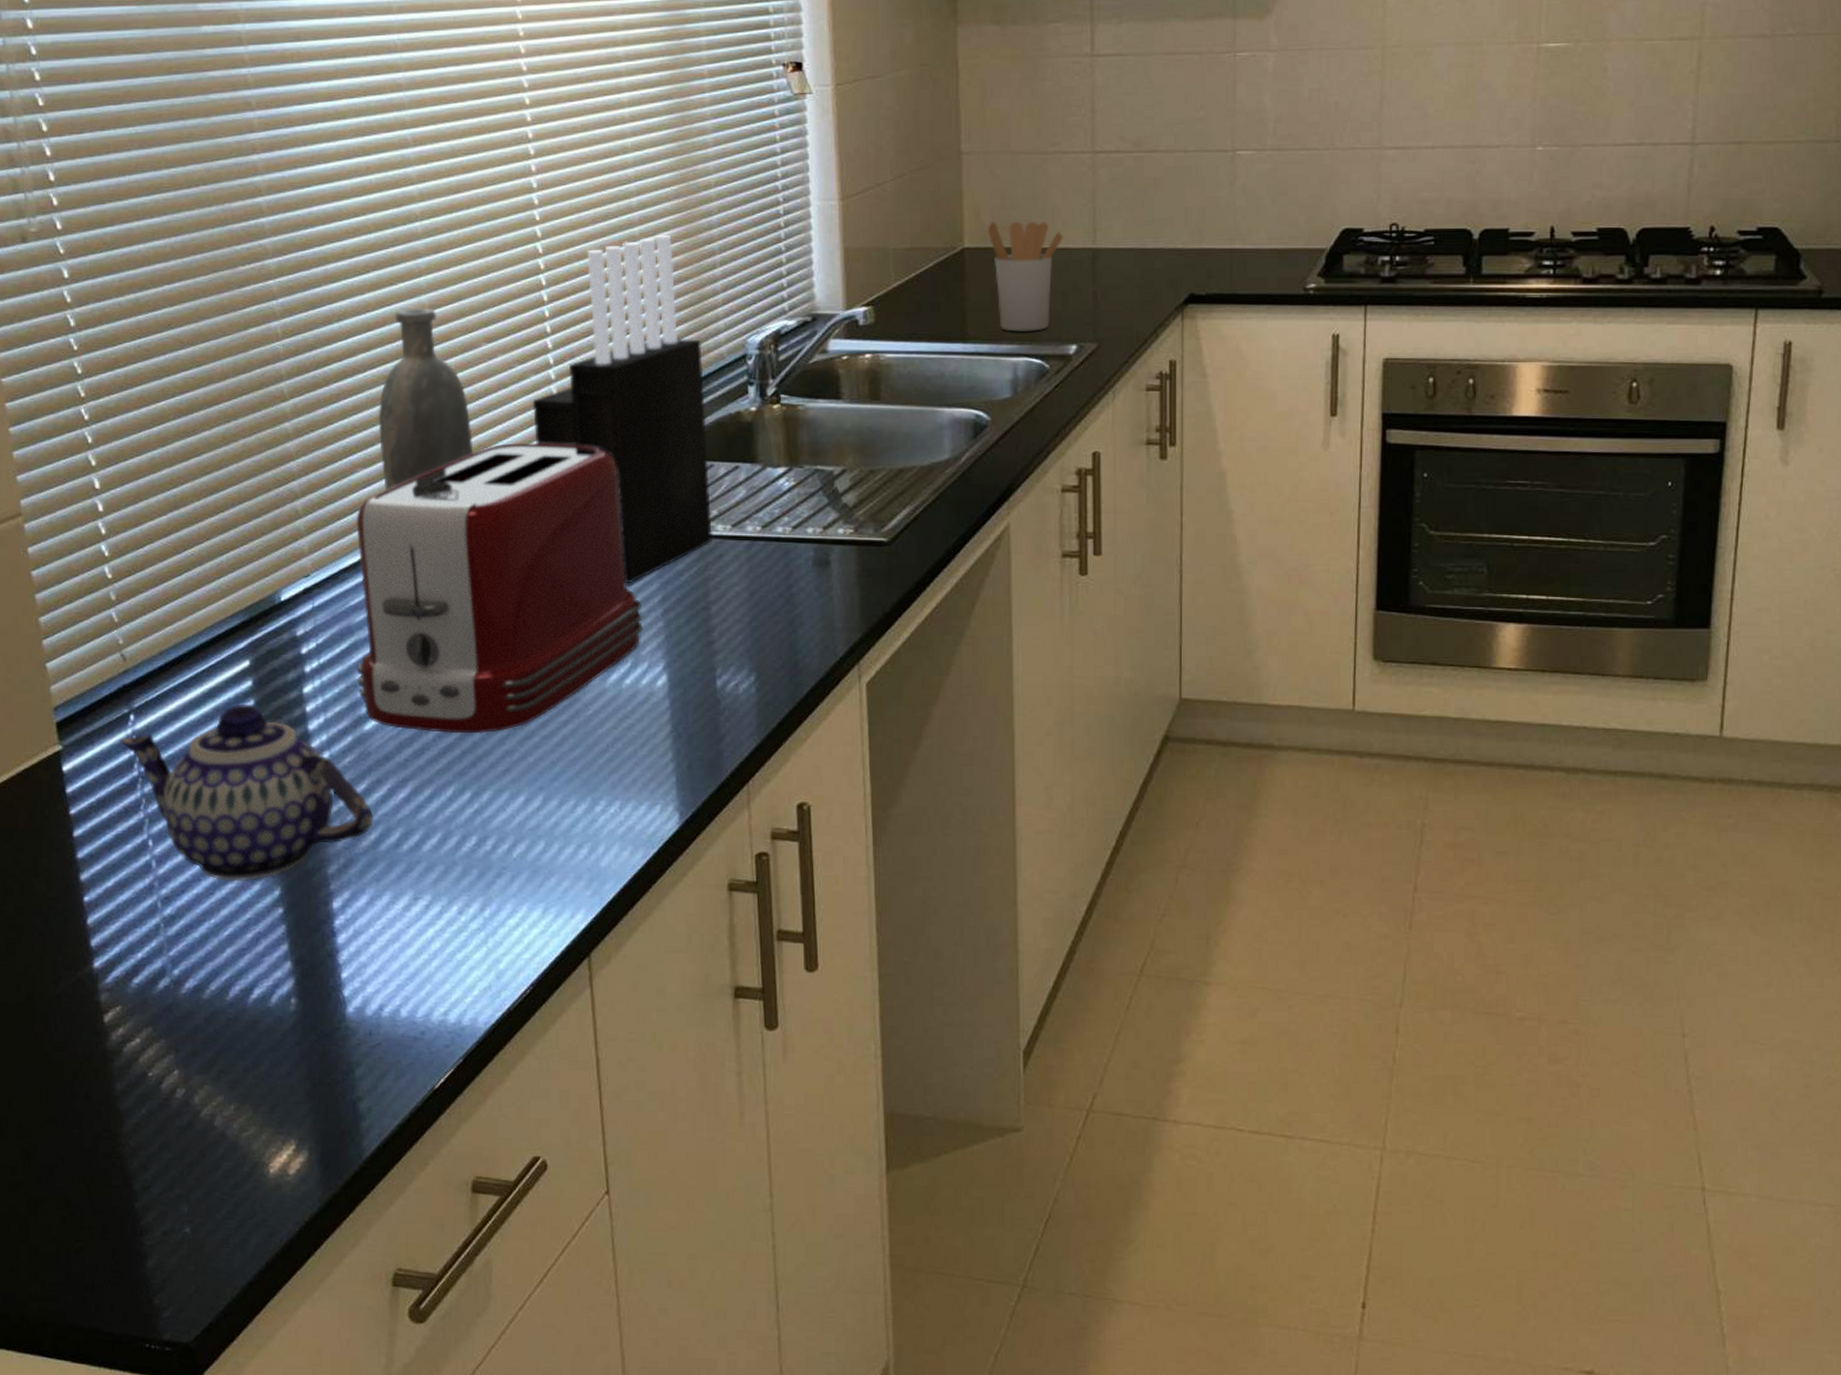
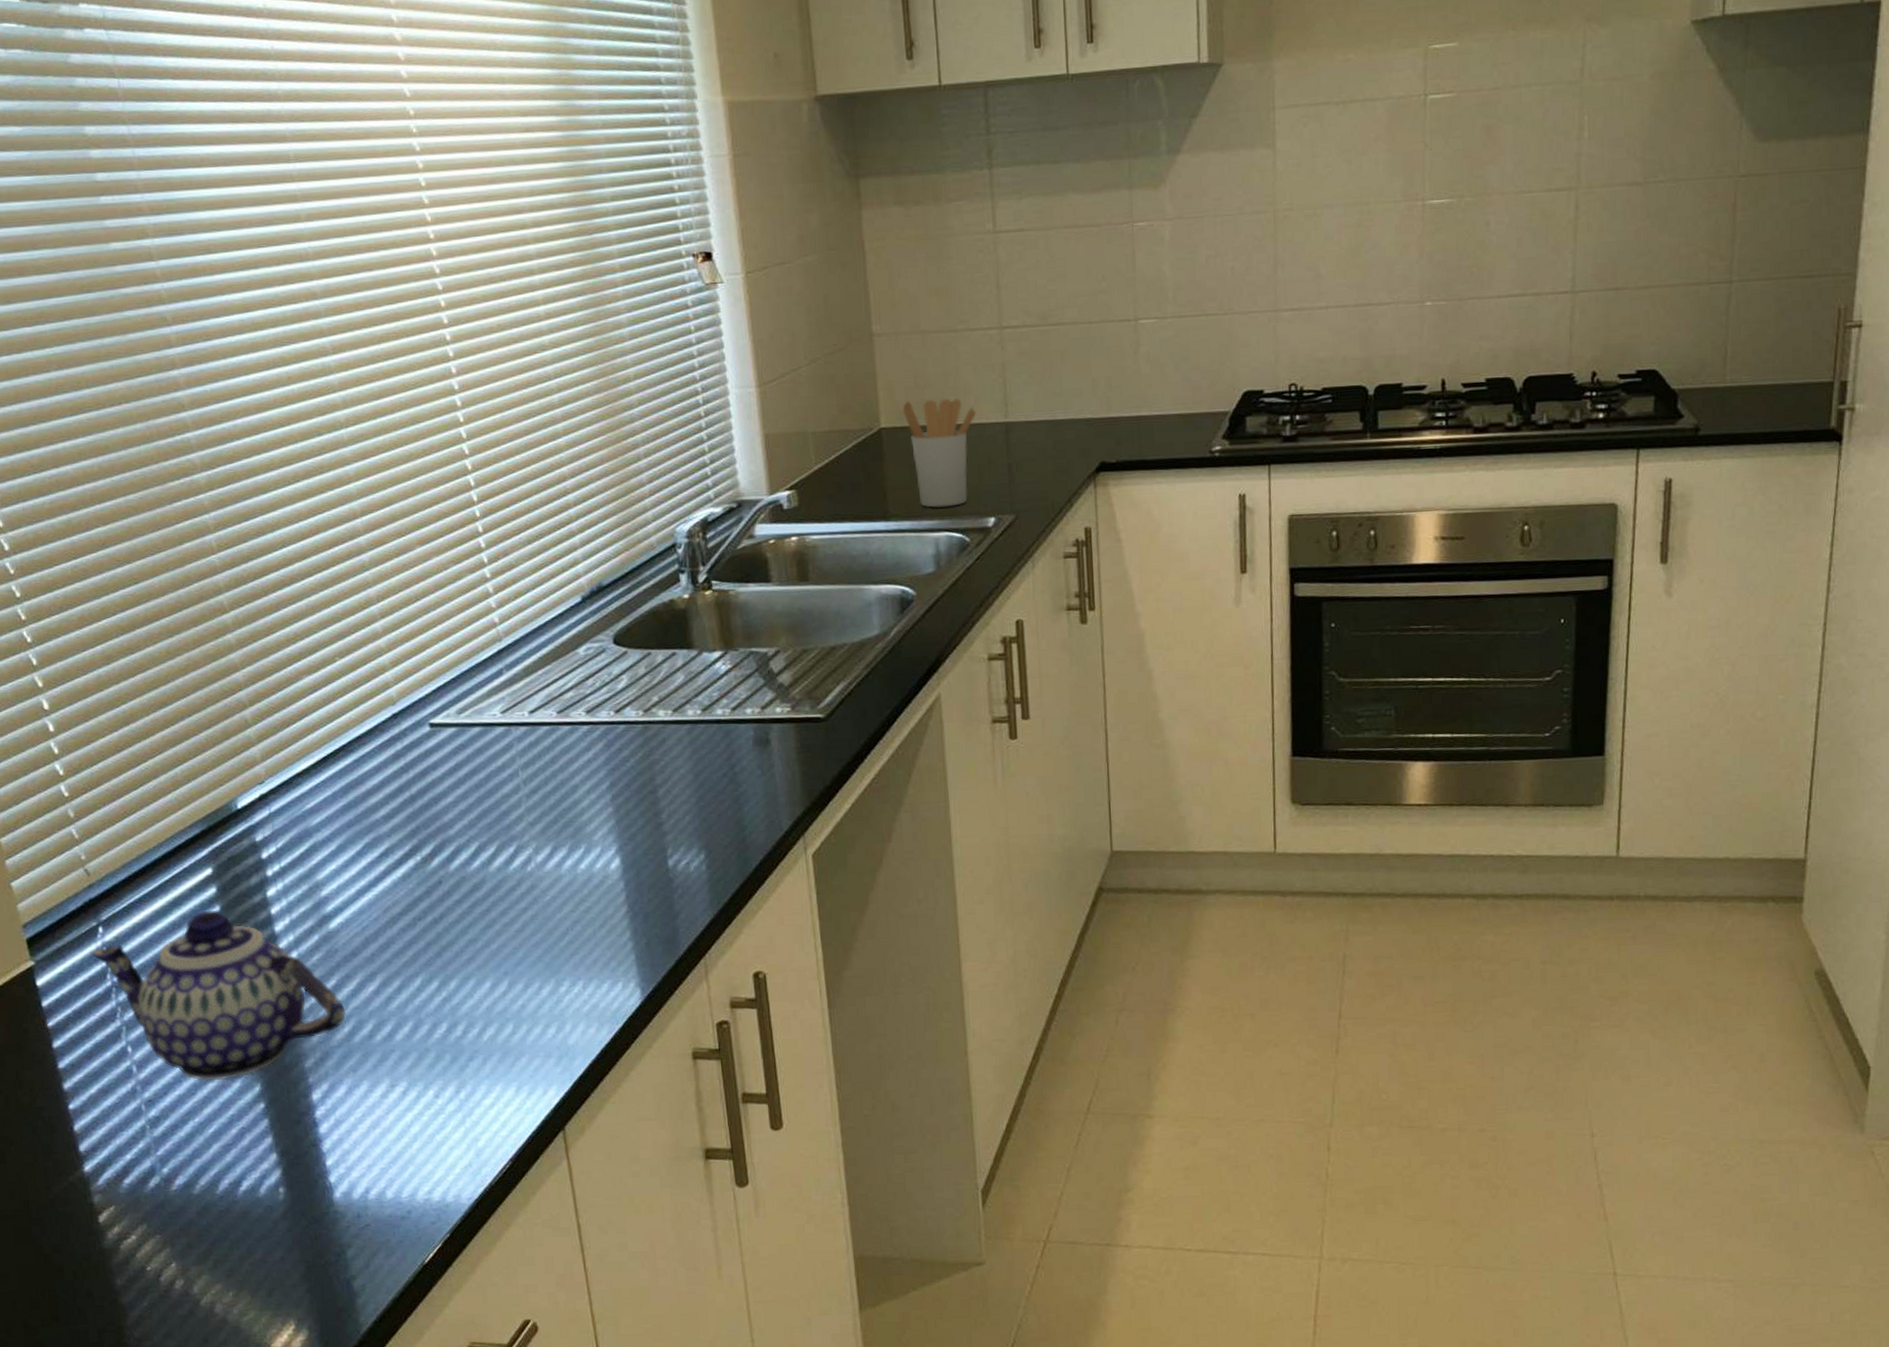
toaster: present [356,443,643,734] -> none [305,640,593,927]
bottle: present [378,308,473,491] -> none [318,514,415,696]
knife block: present [533,234,712,584] -> none [470,429,655,773]

